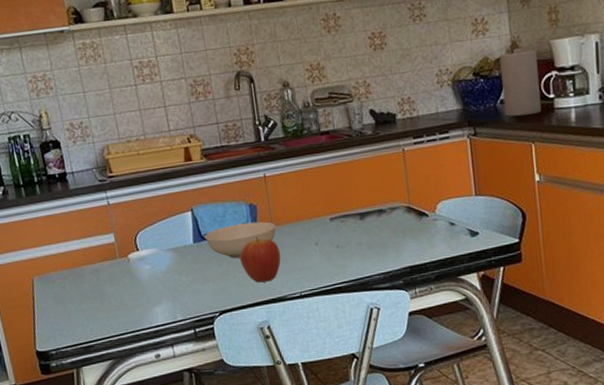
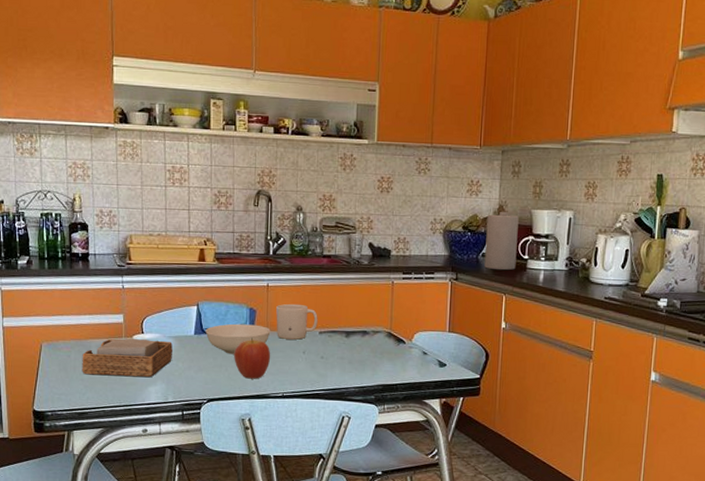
napkin holder: none [77,254,174,305] -> present [82,339,174,378]
mug: none [278,191,327,233] -> present [276,303,318,340]

